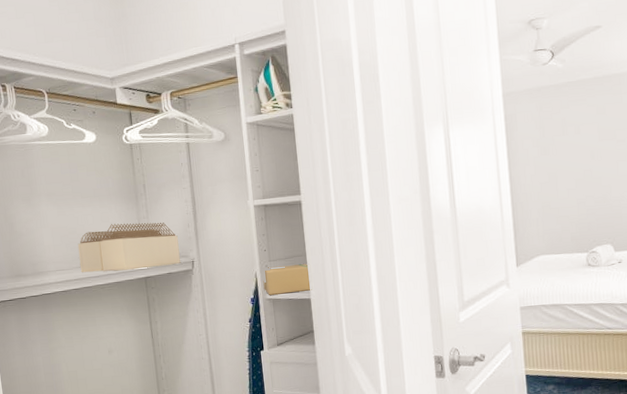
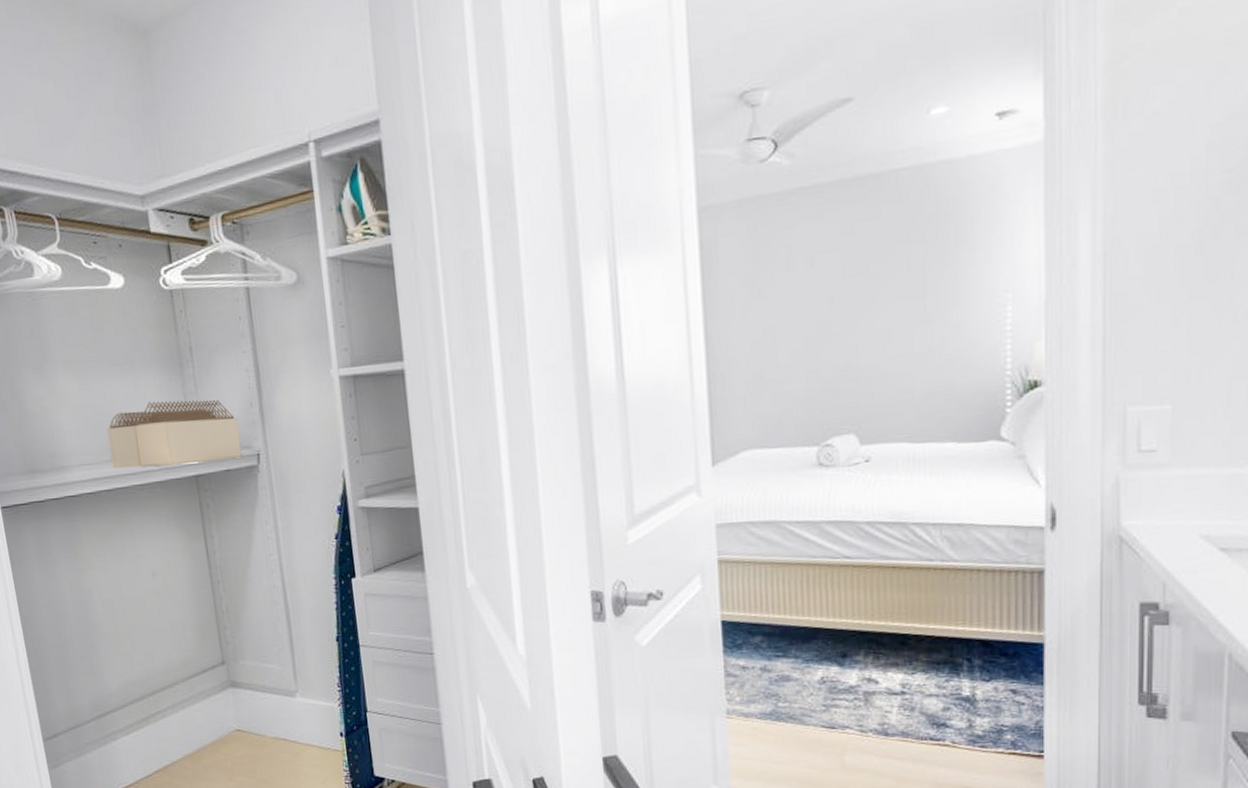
box: present [263,264,312,295] -> none [353,459,420,502]

